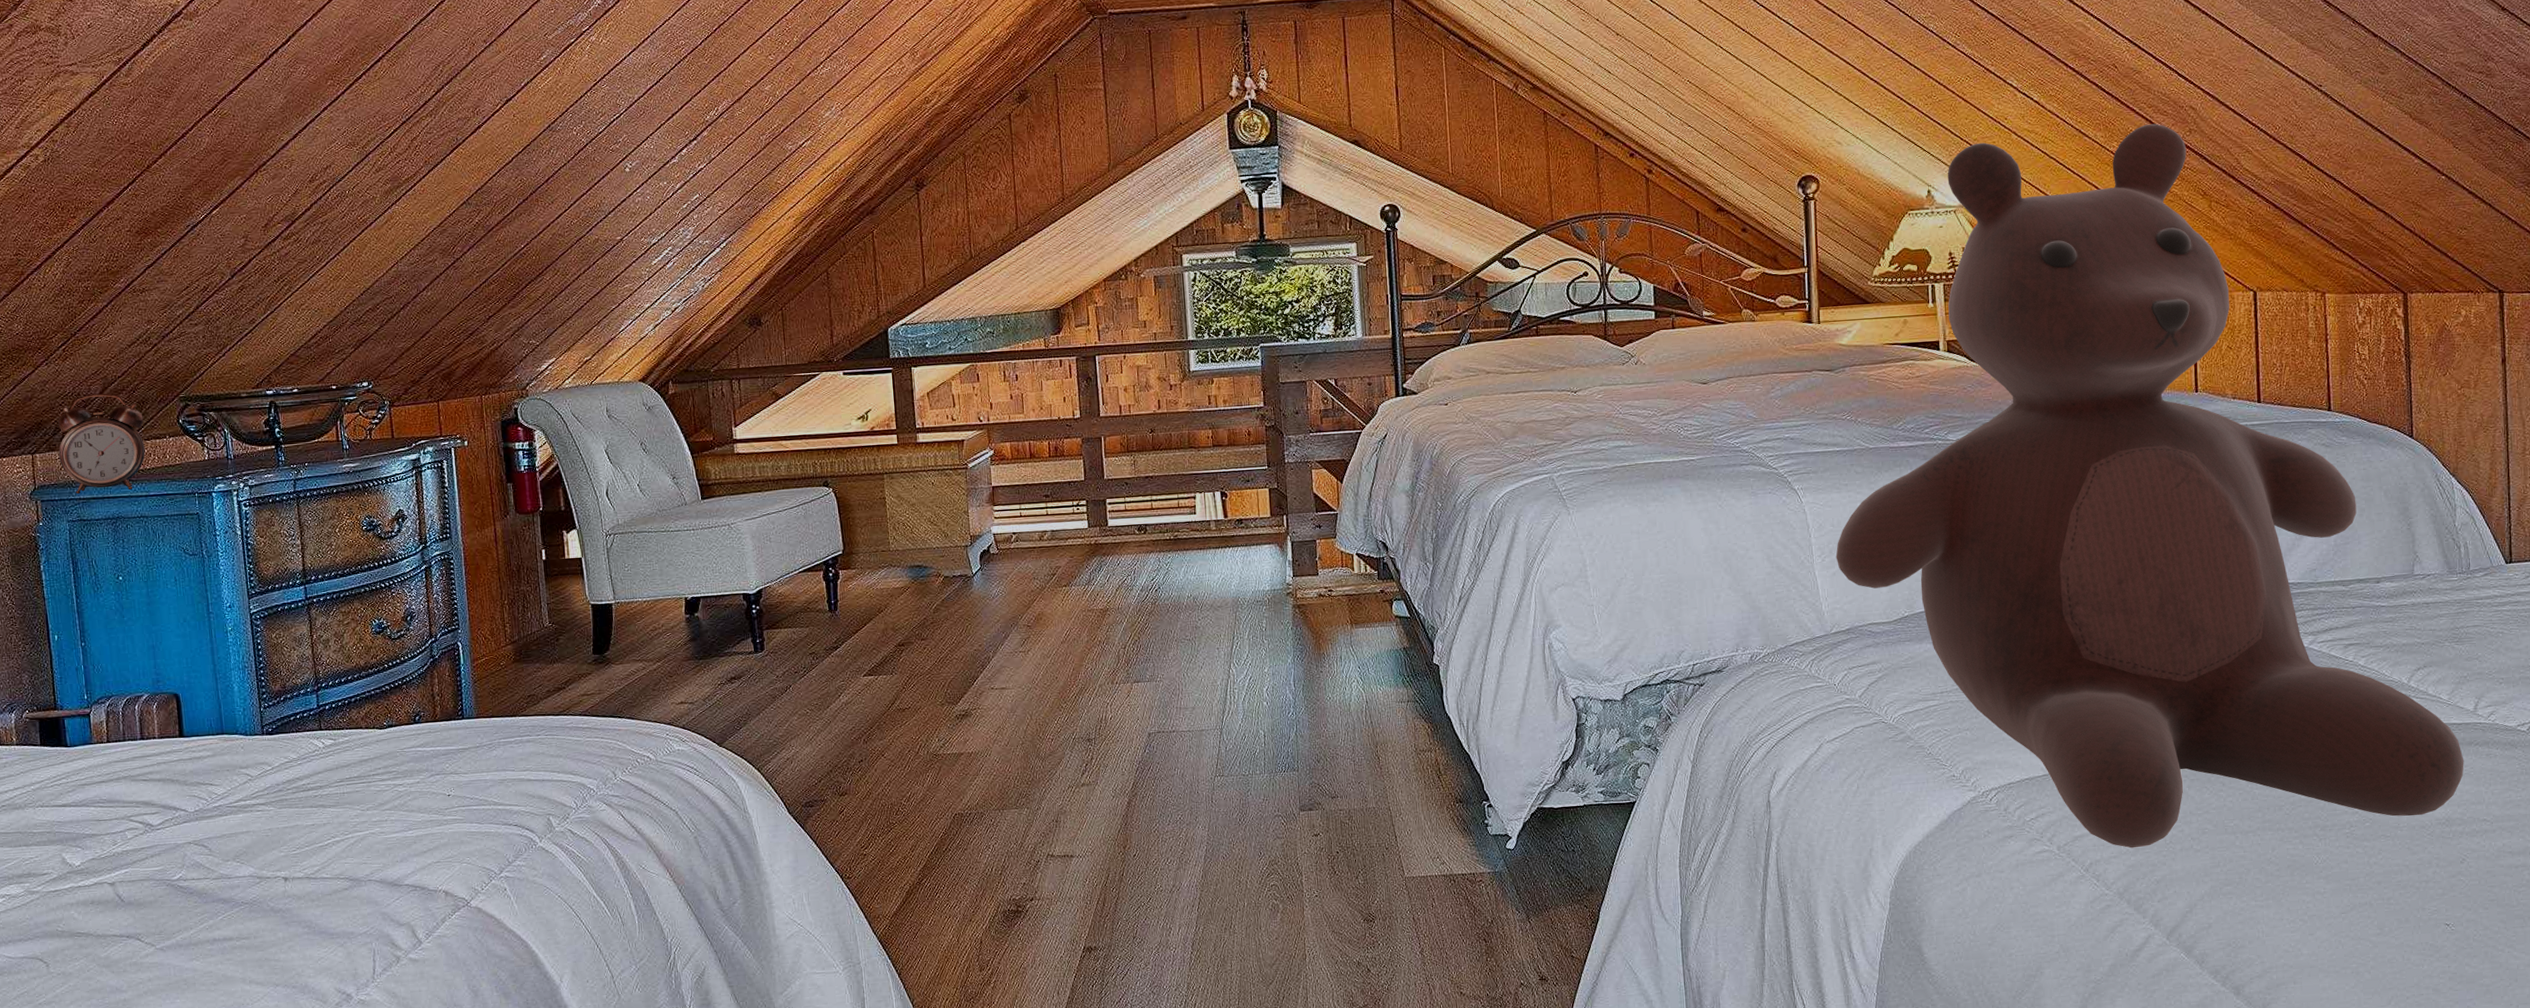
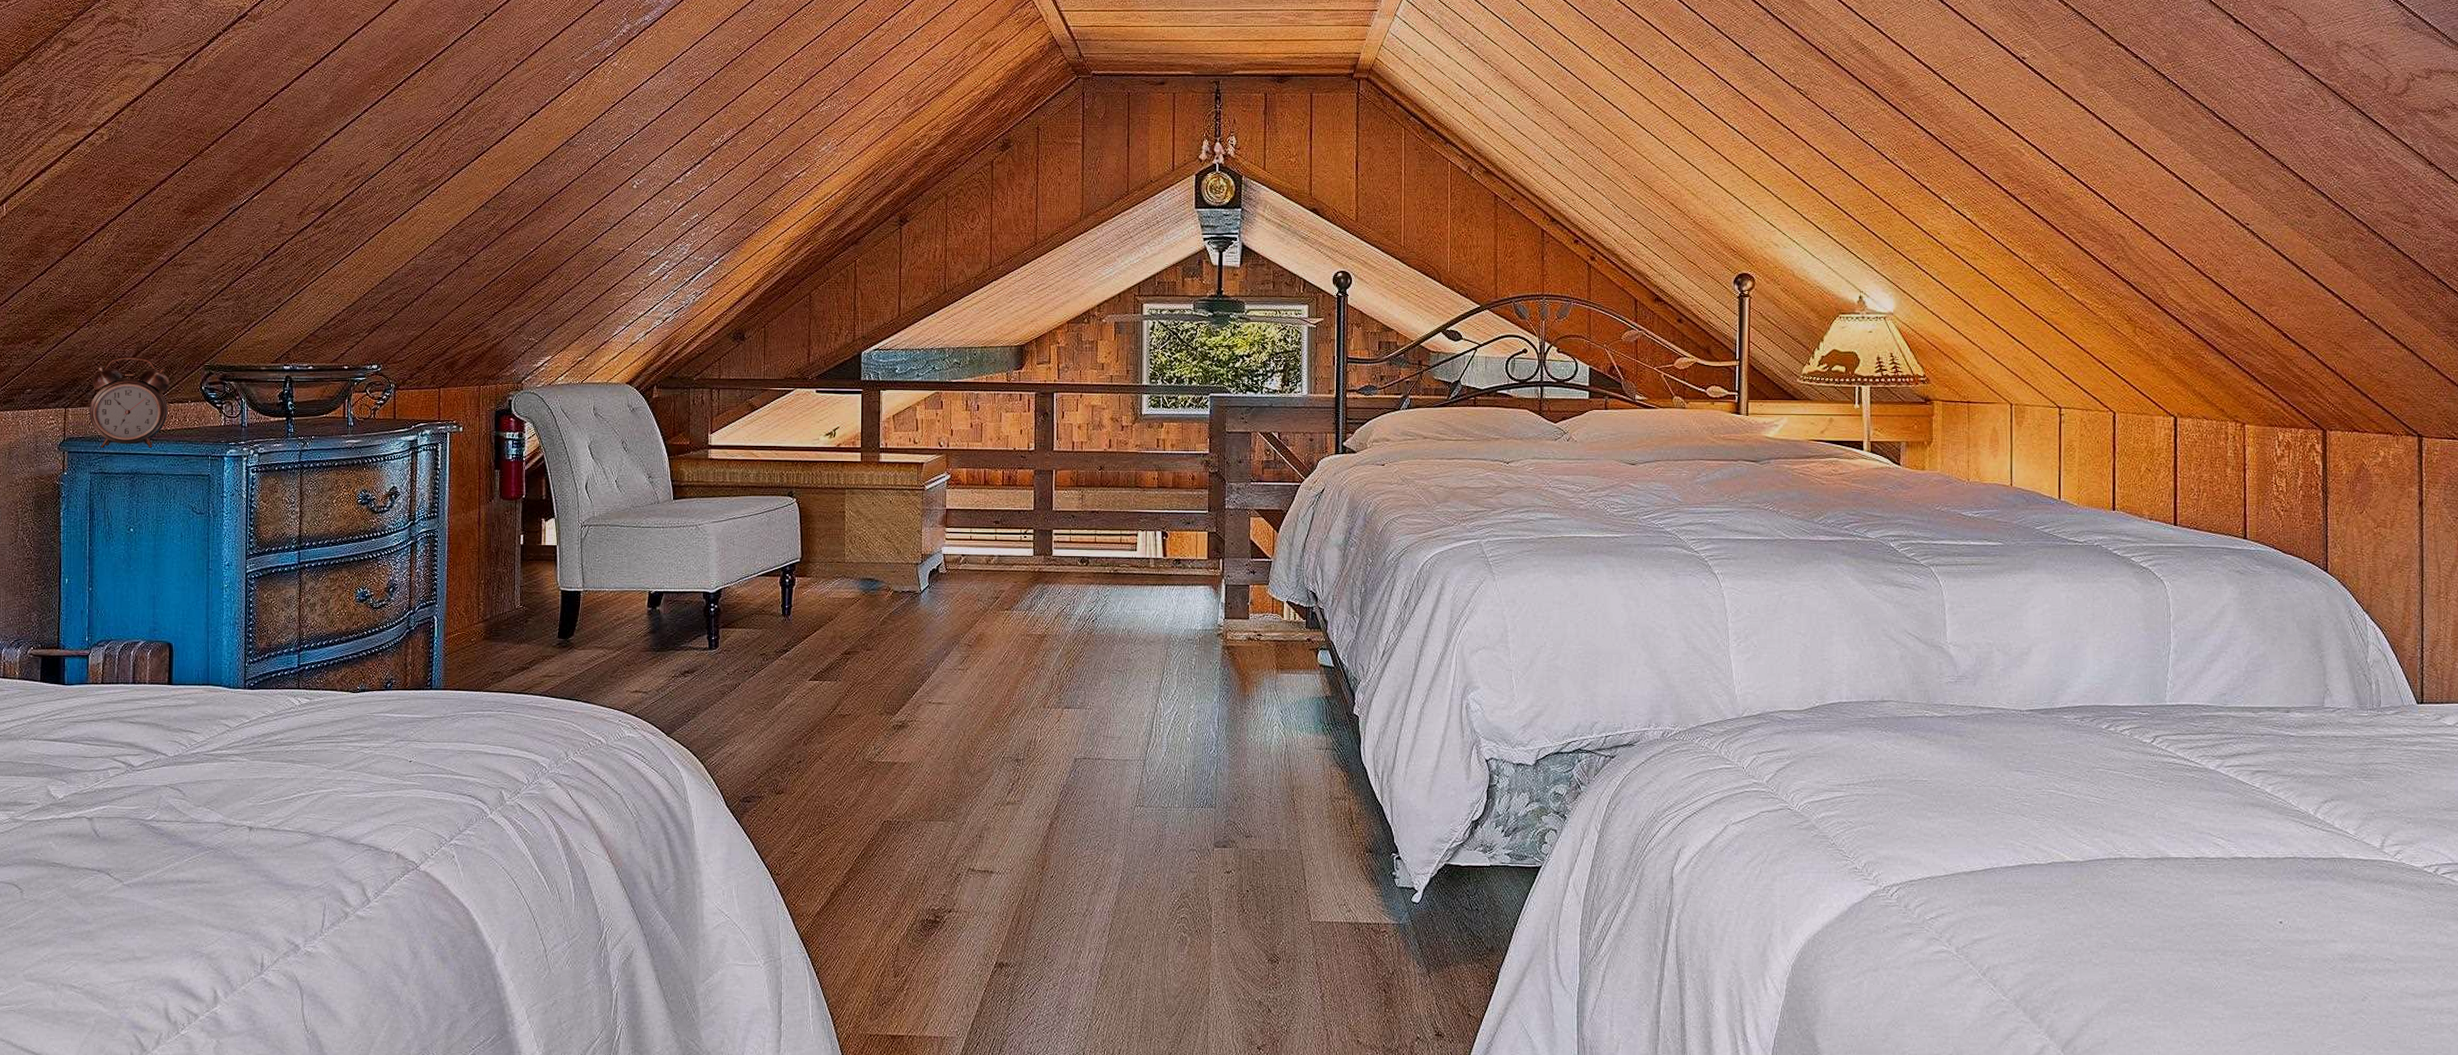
teddy bear: present [1835,123,2464,848] -> none [1751,248,2369,956]

